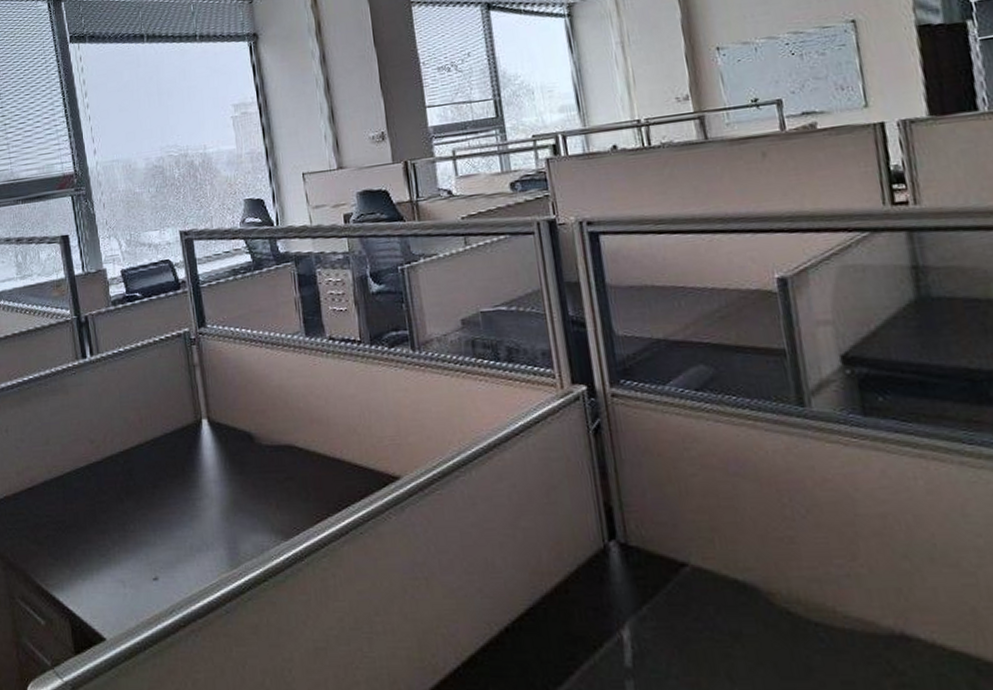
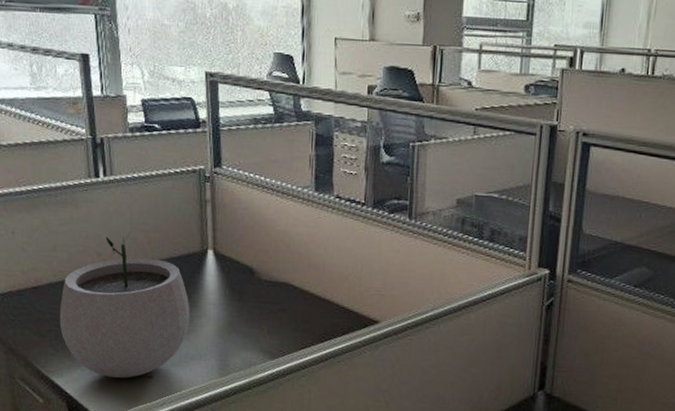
plant pot: none [56,411,192,584] -> present [59,231,190,378]

